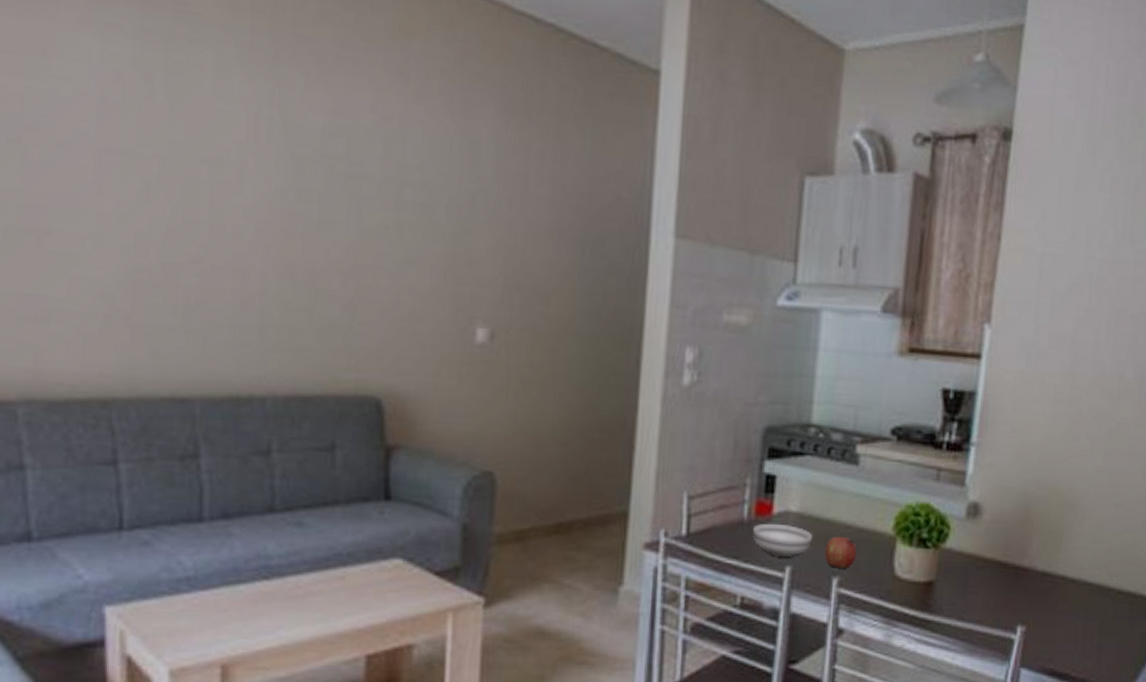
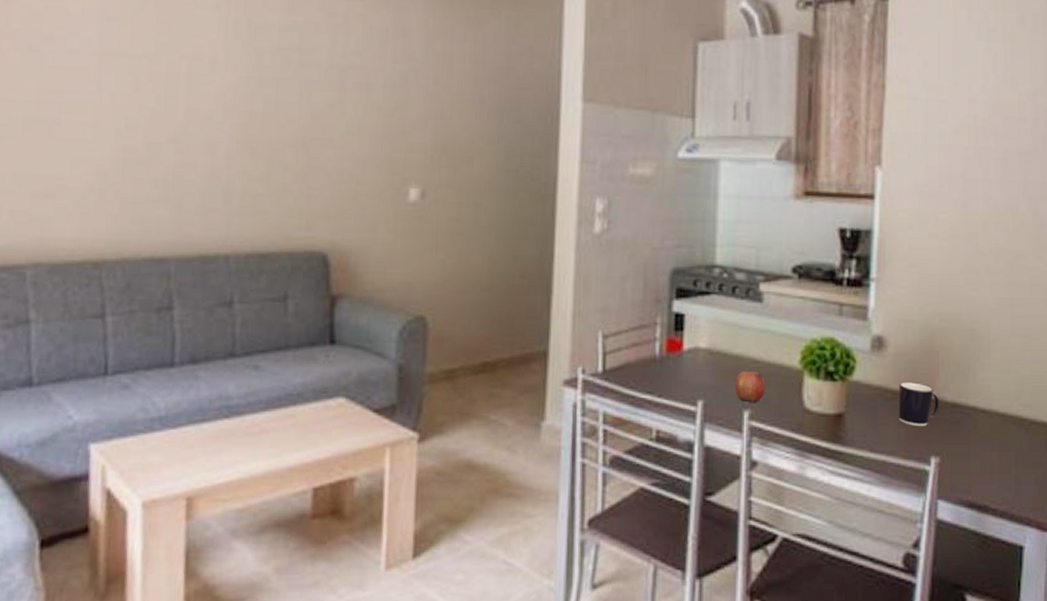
bowl: present [753,523,814,558] -> none [665,359,723,392]
mug: none [988,550,1030,596] -> present [898,382,940,427]

